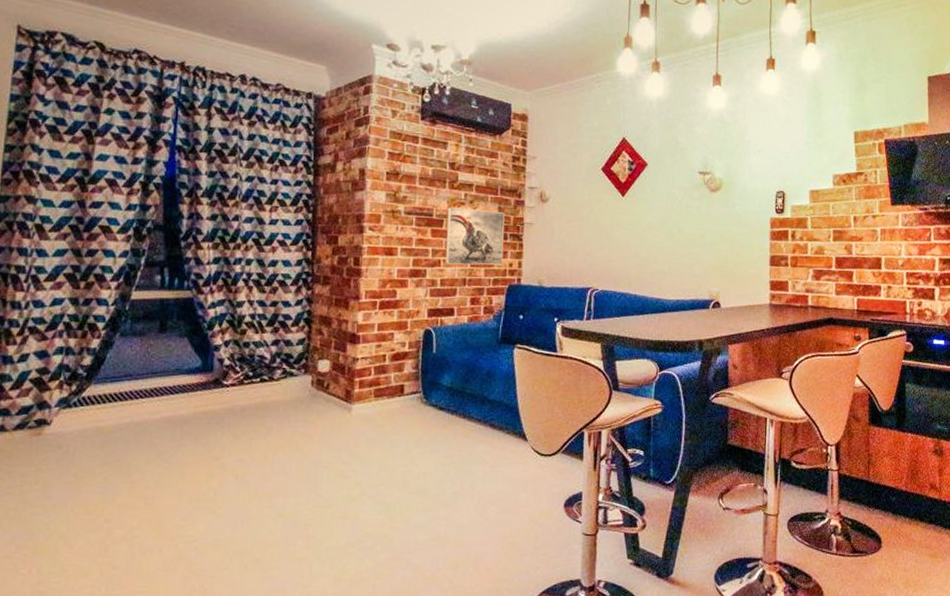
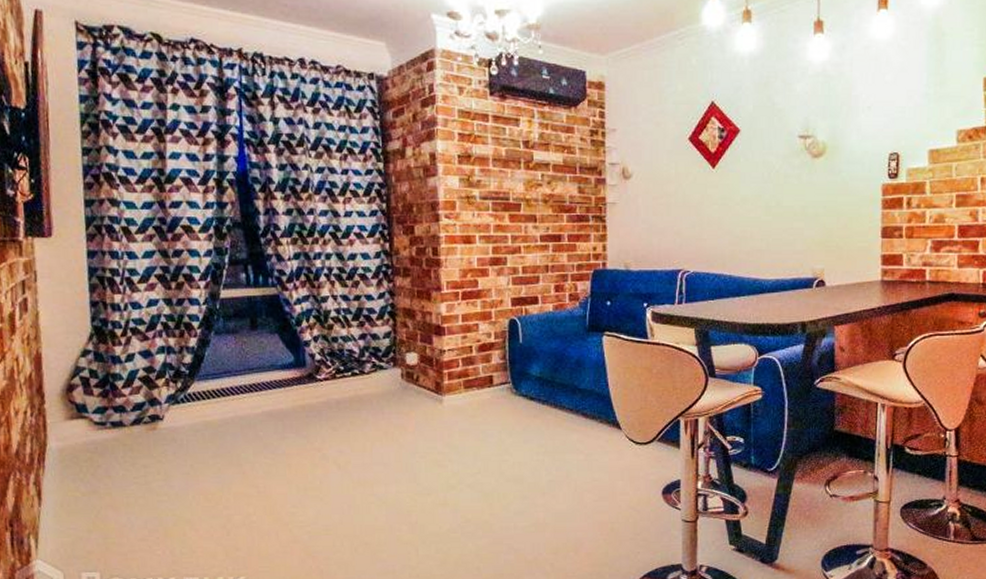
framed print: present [445,207,505,266] -> none [524,190,587,250]

